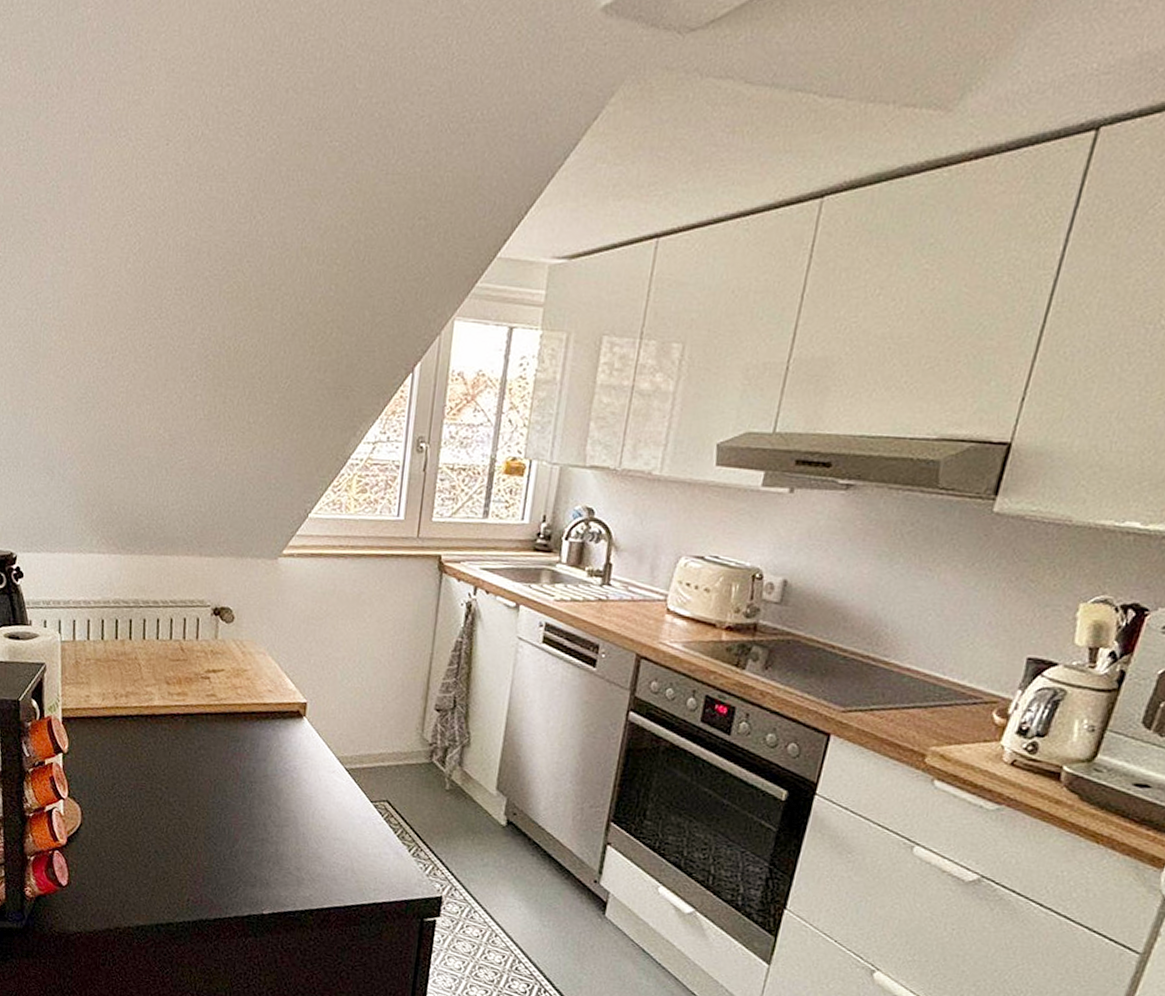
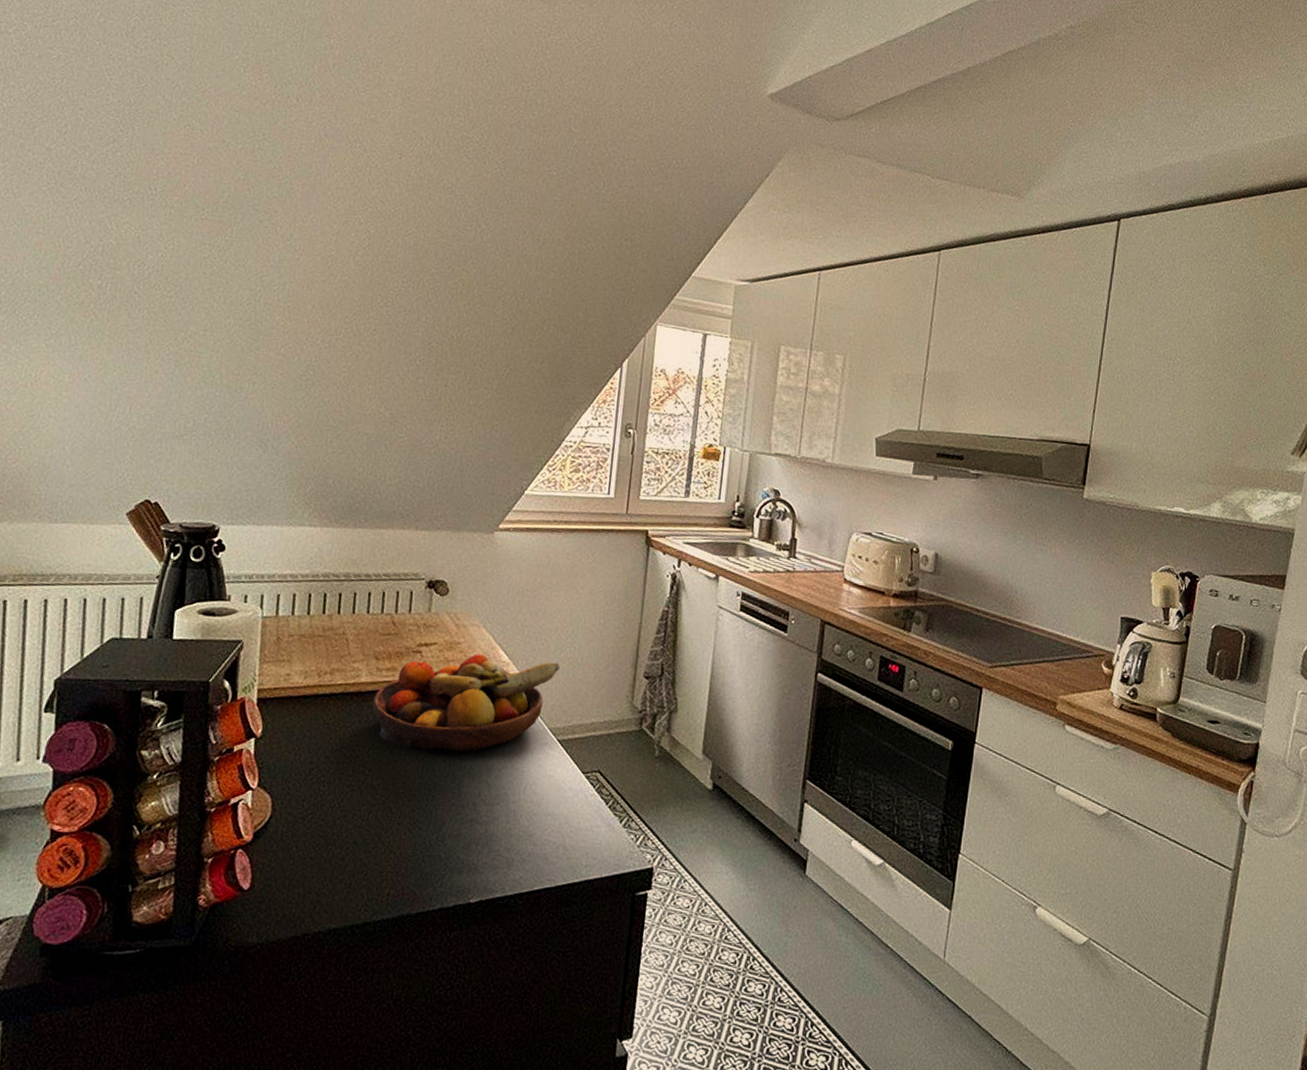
fruit bowl: none [166,681,347,776] -> present [372,653,560,753]

